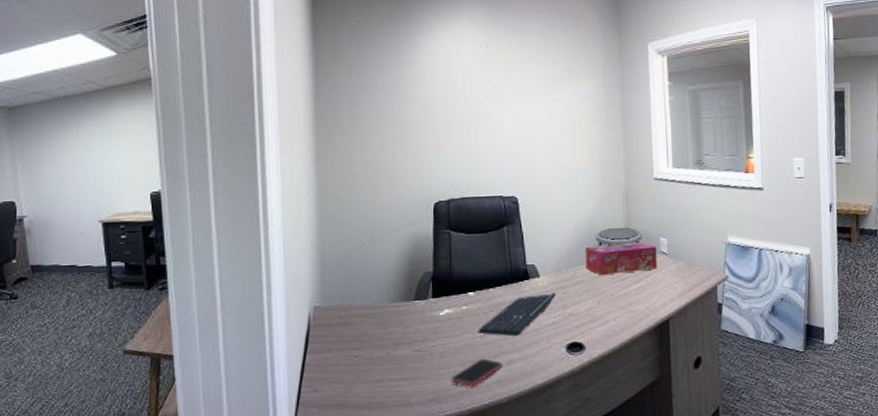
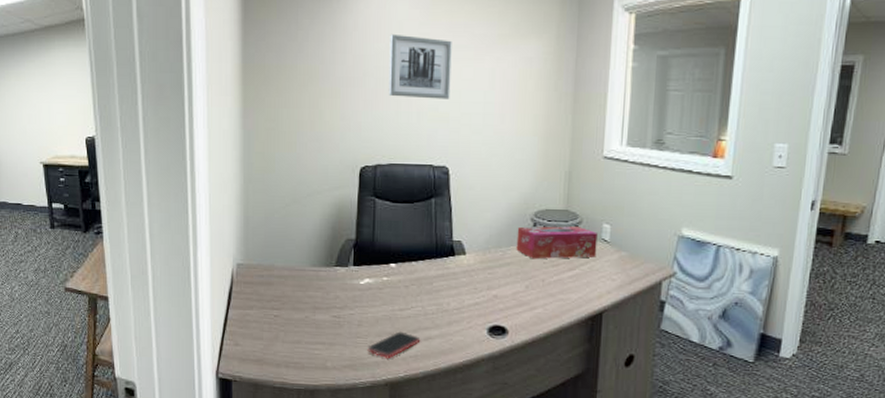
wall art: none [455,80,514,137] -> present [388,33,452,100]
keyboard: present [477,293,556,337] -> none [396,272,482,313]

